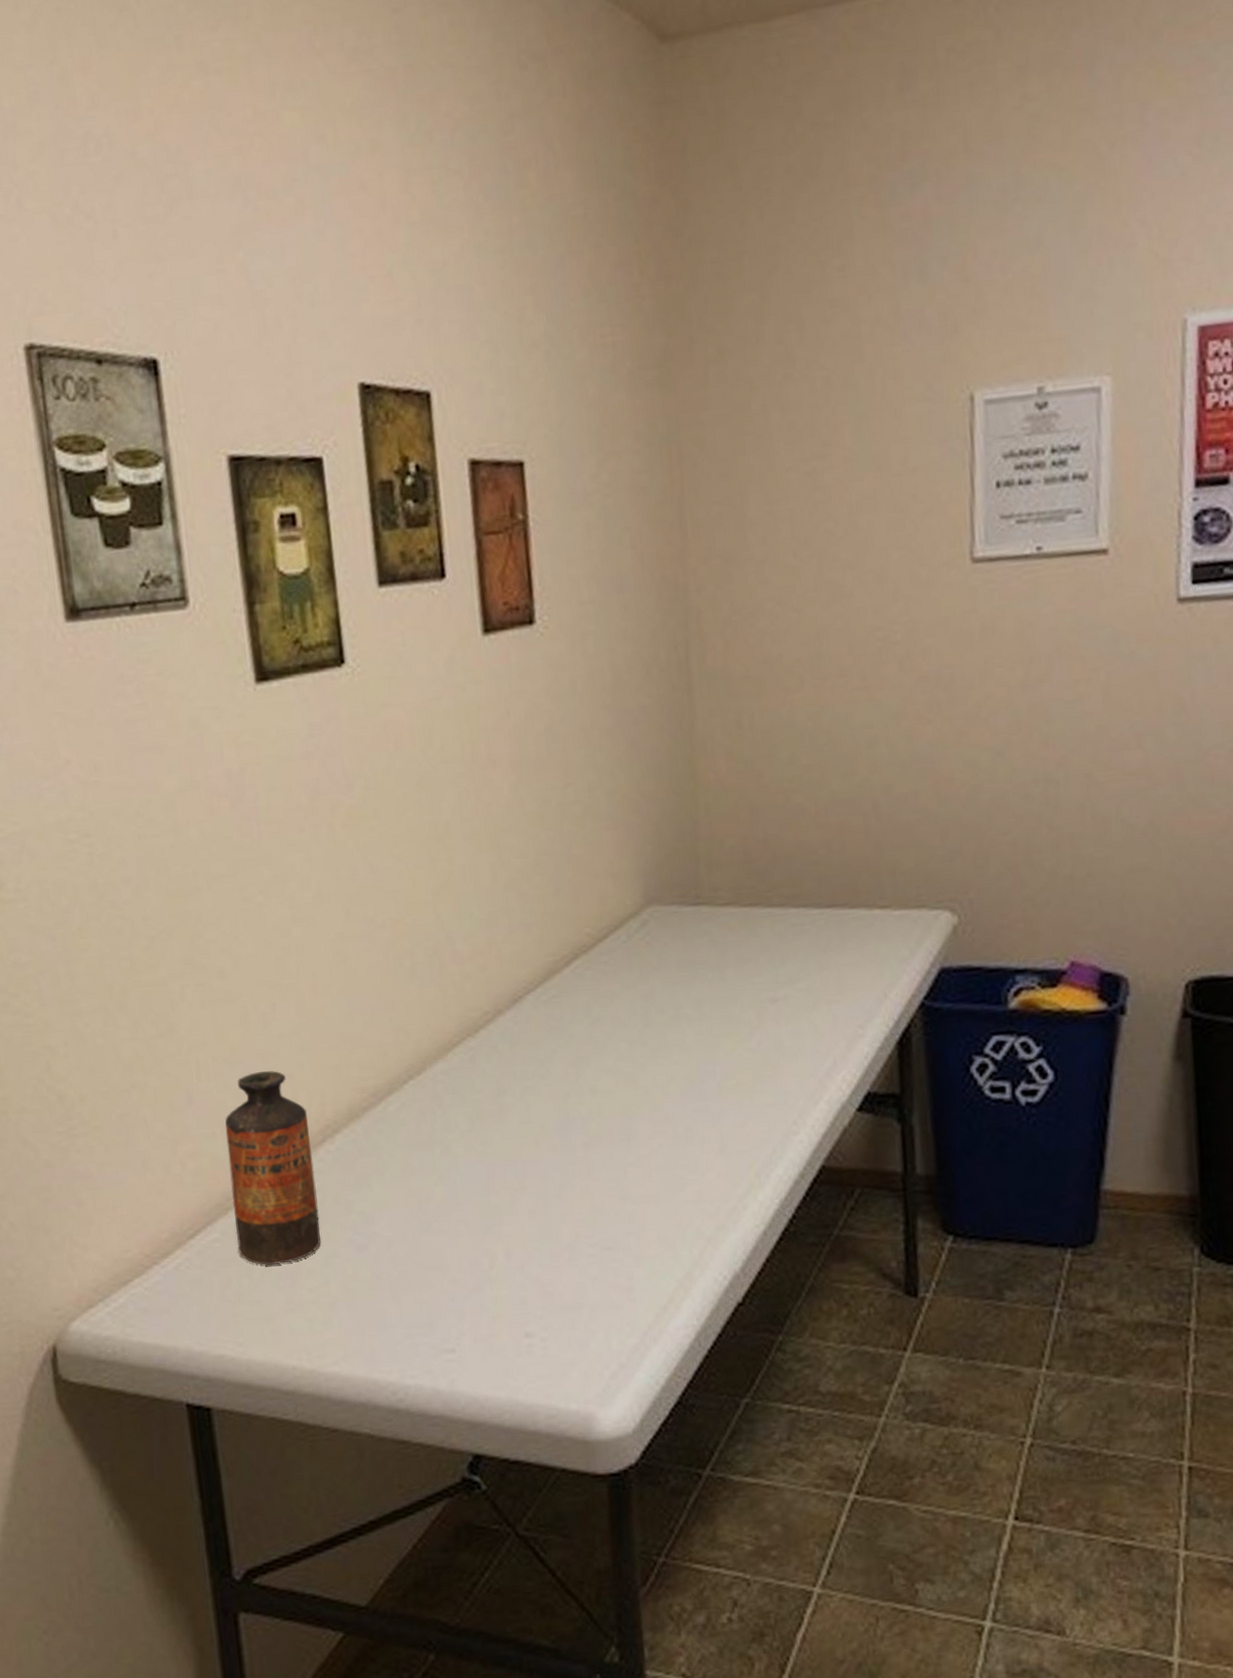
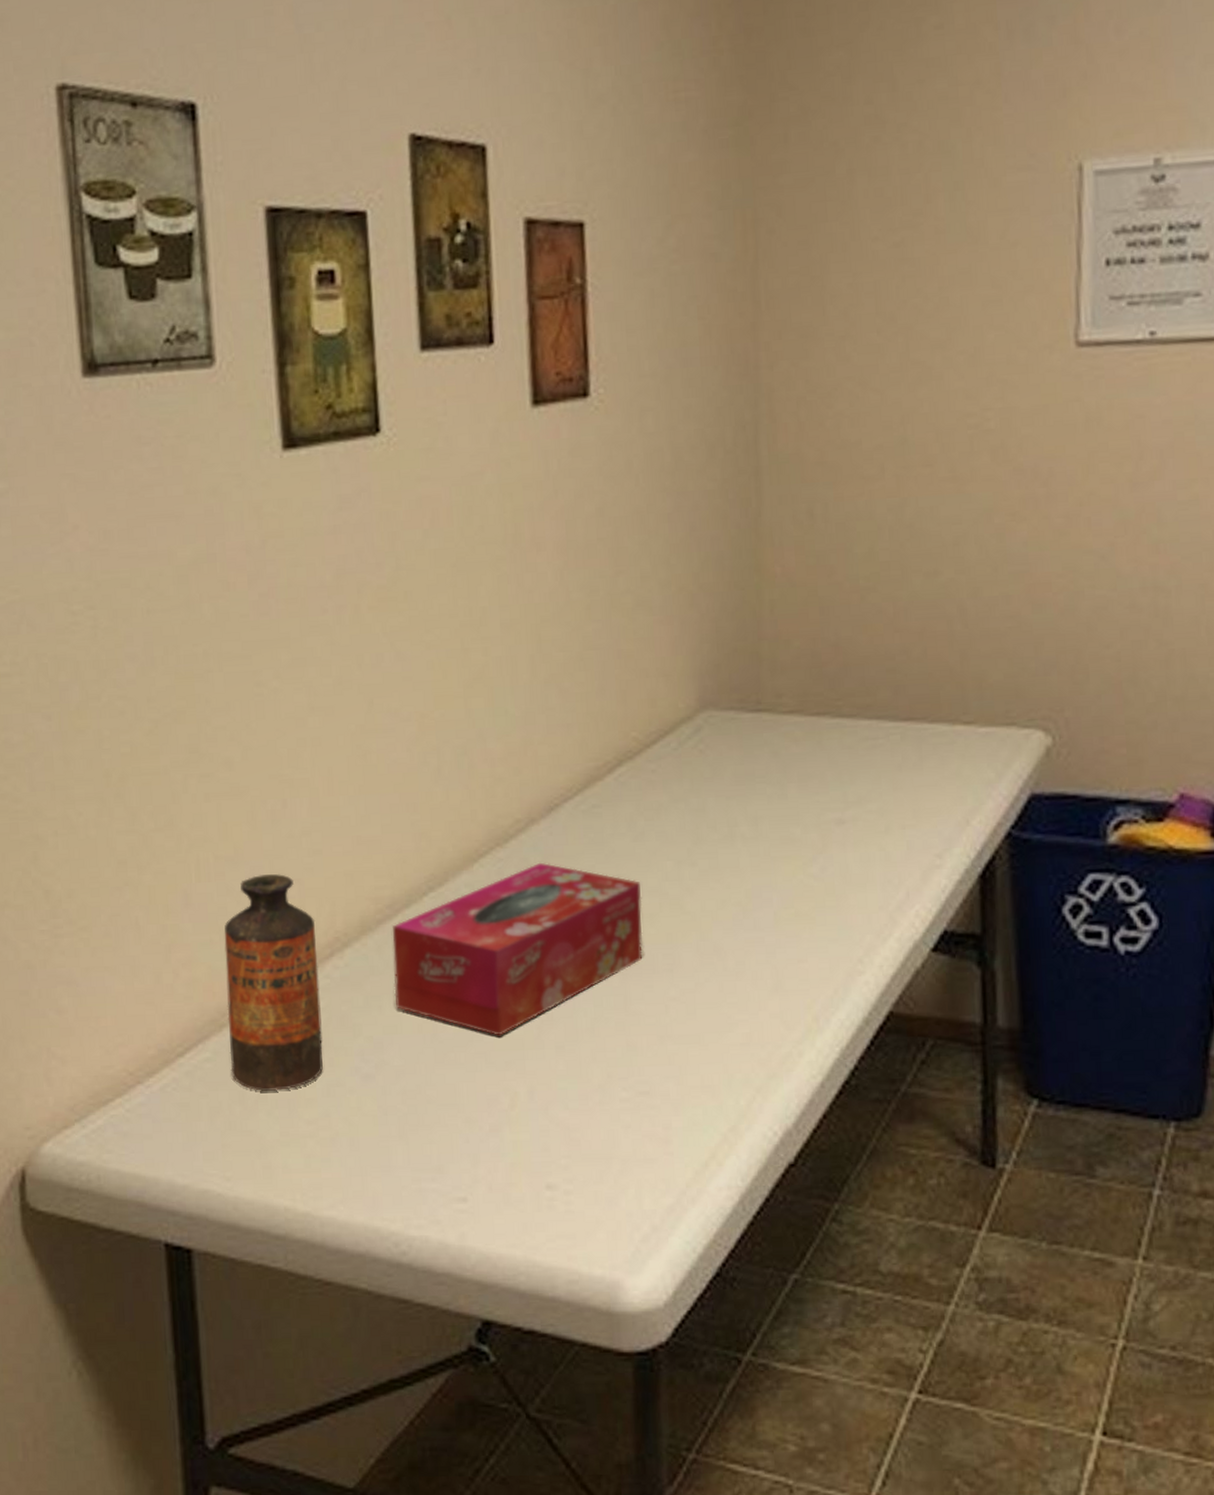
tissue box: none [377,1049,602,1205] -> present [392,862,643,1036]

